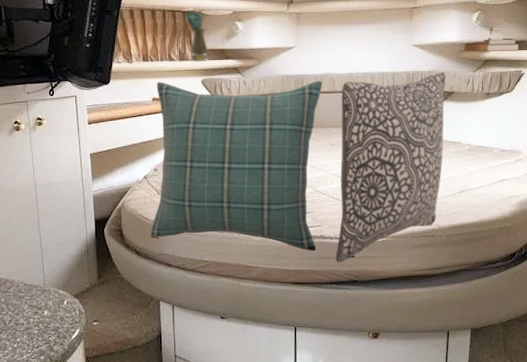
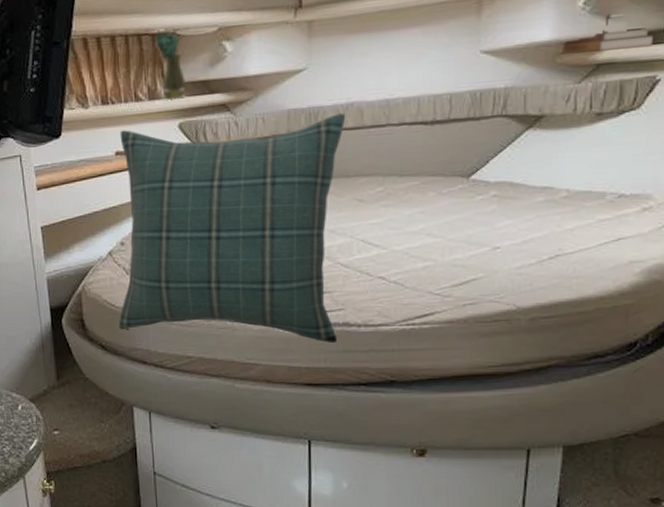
pillow: present [335,72,446,263] -> none [365,87,532,358]

